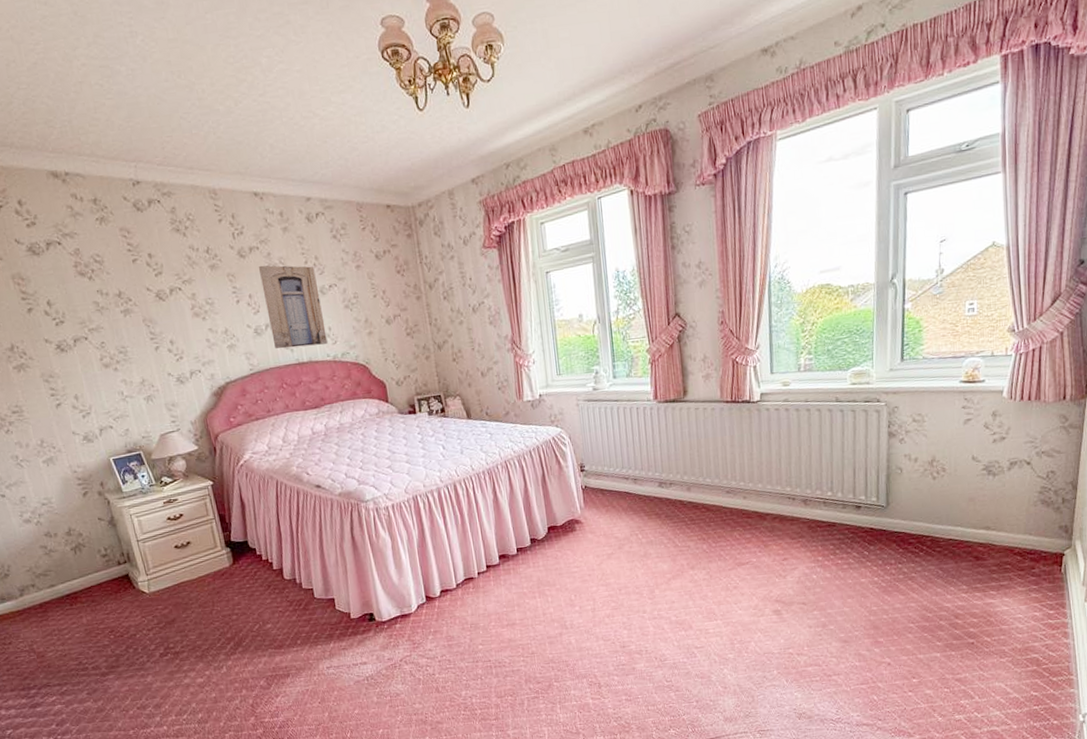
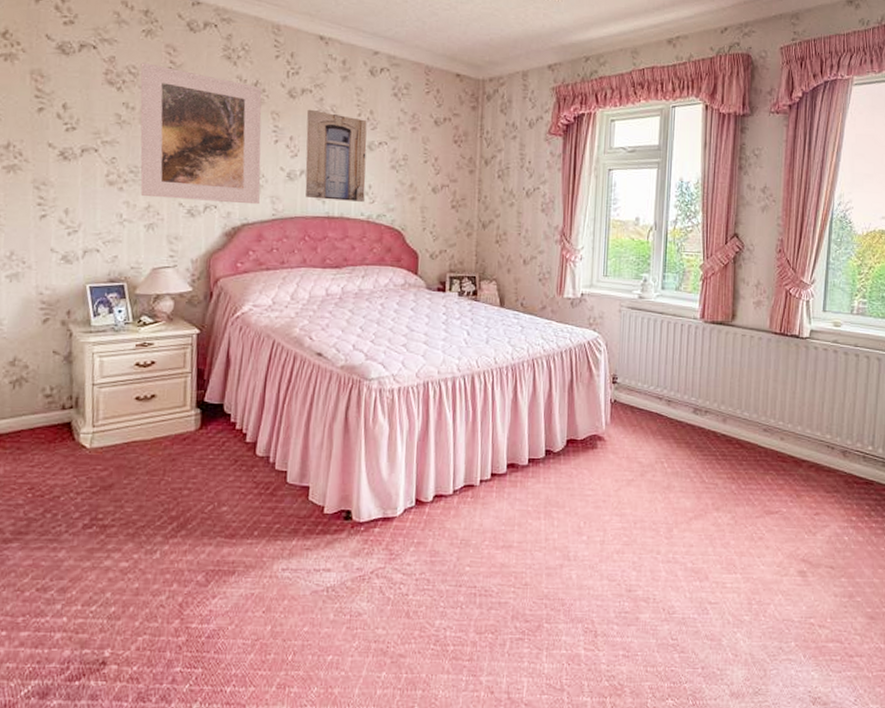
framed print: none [102,249,236,373] -> present [140,62,262,205]

